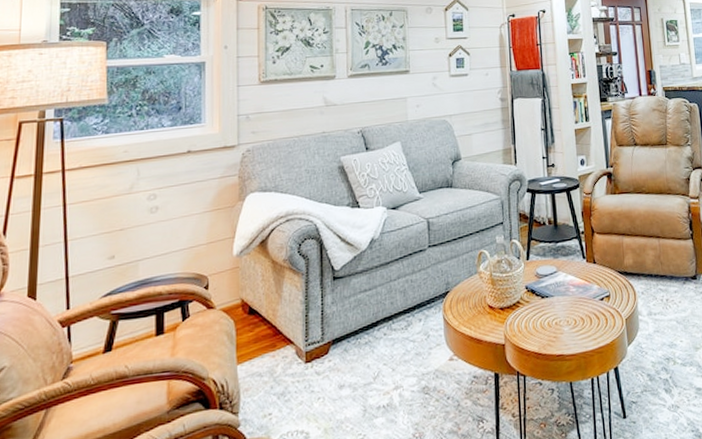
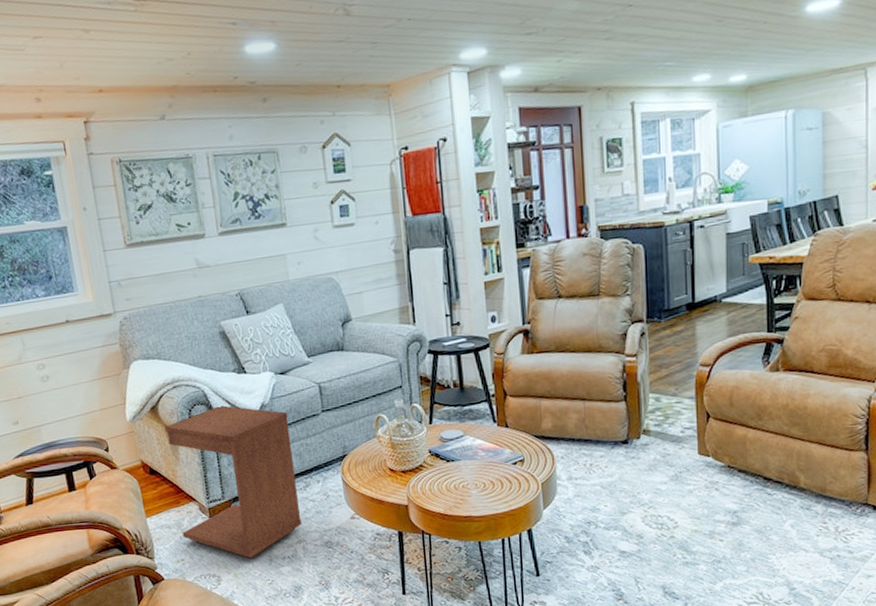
side table: none [272,240,400,410] -> present [165,405,302,559]

